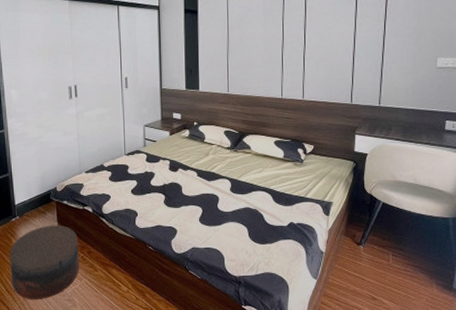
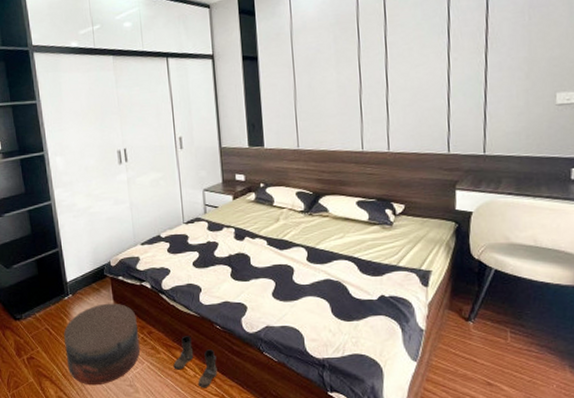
boots: none [109,255,148,302] -> present [173,336,218,387]

